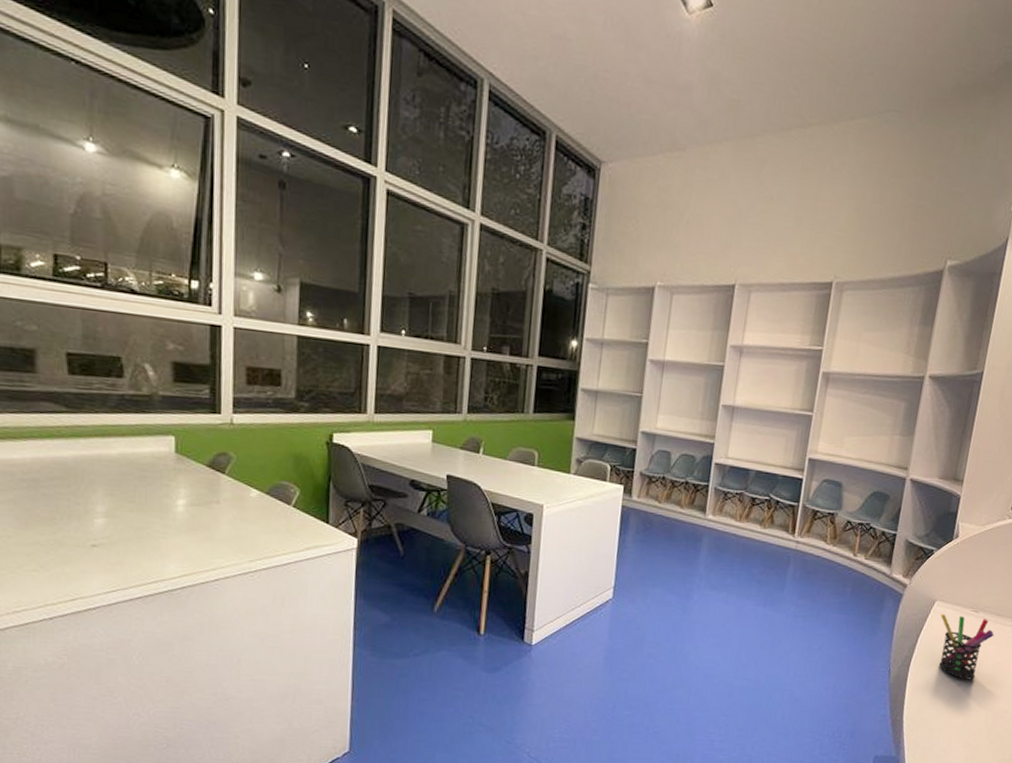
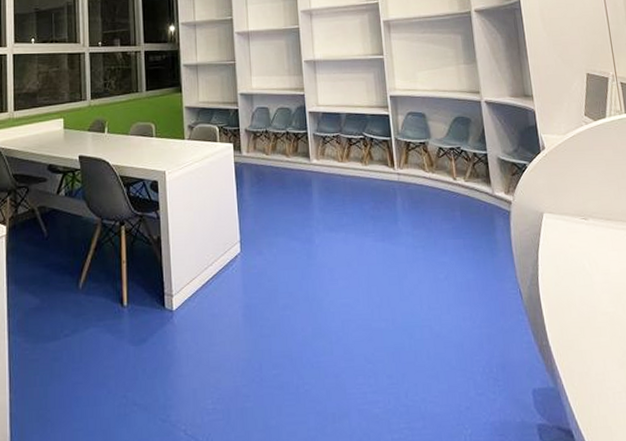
pen holder: present [938,613,995,680] -> none [552,225,611,292]

